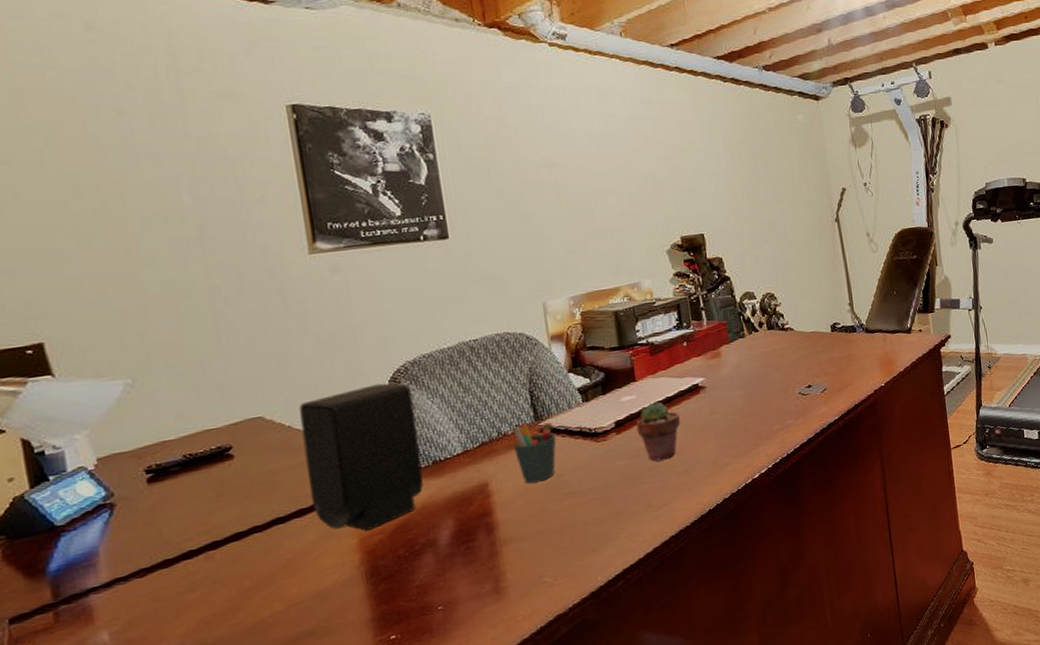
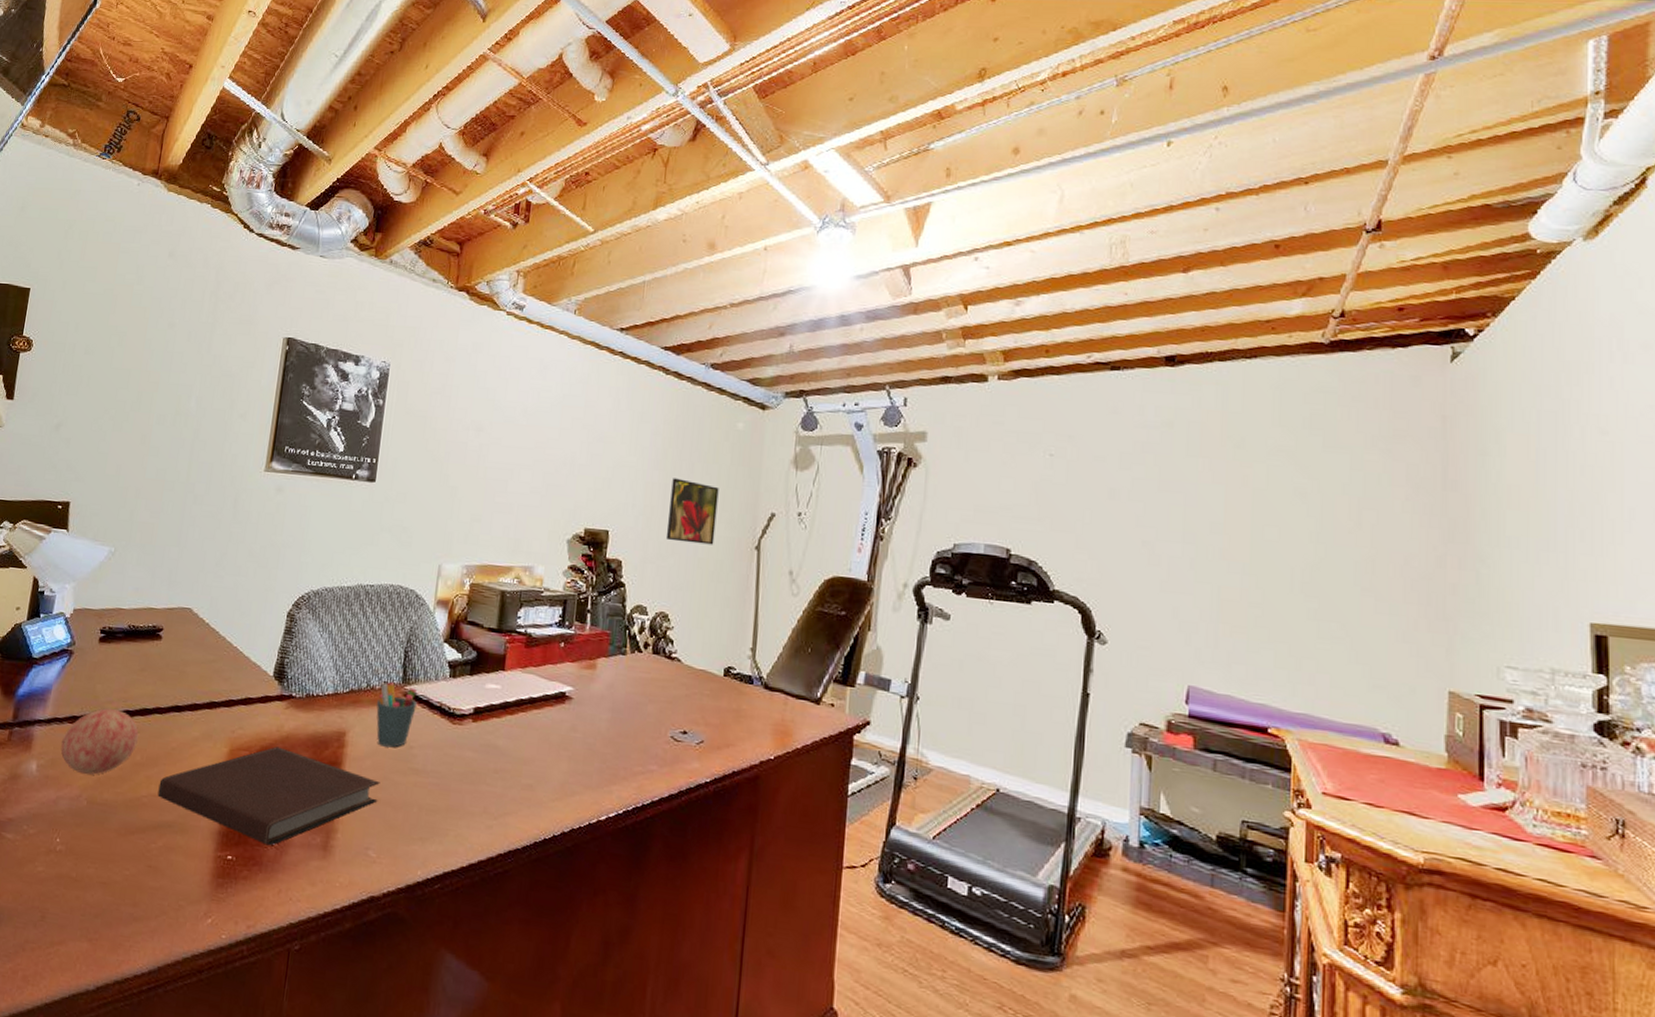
decorative ball: none [135,544,240,623] -> present [60,708,139,775]
notebook: none [282,515,541,612] -> present [157,746,380,846]
speaker: present [299,383,424,531] -> none [204,604,308,743]
potted succulent: present [635,402,681,462] -> none [492,698,540,766]
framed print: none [751,174,800,231] -> present [665,478,719,545]

